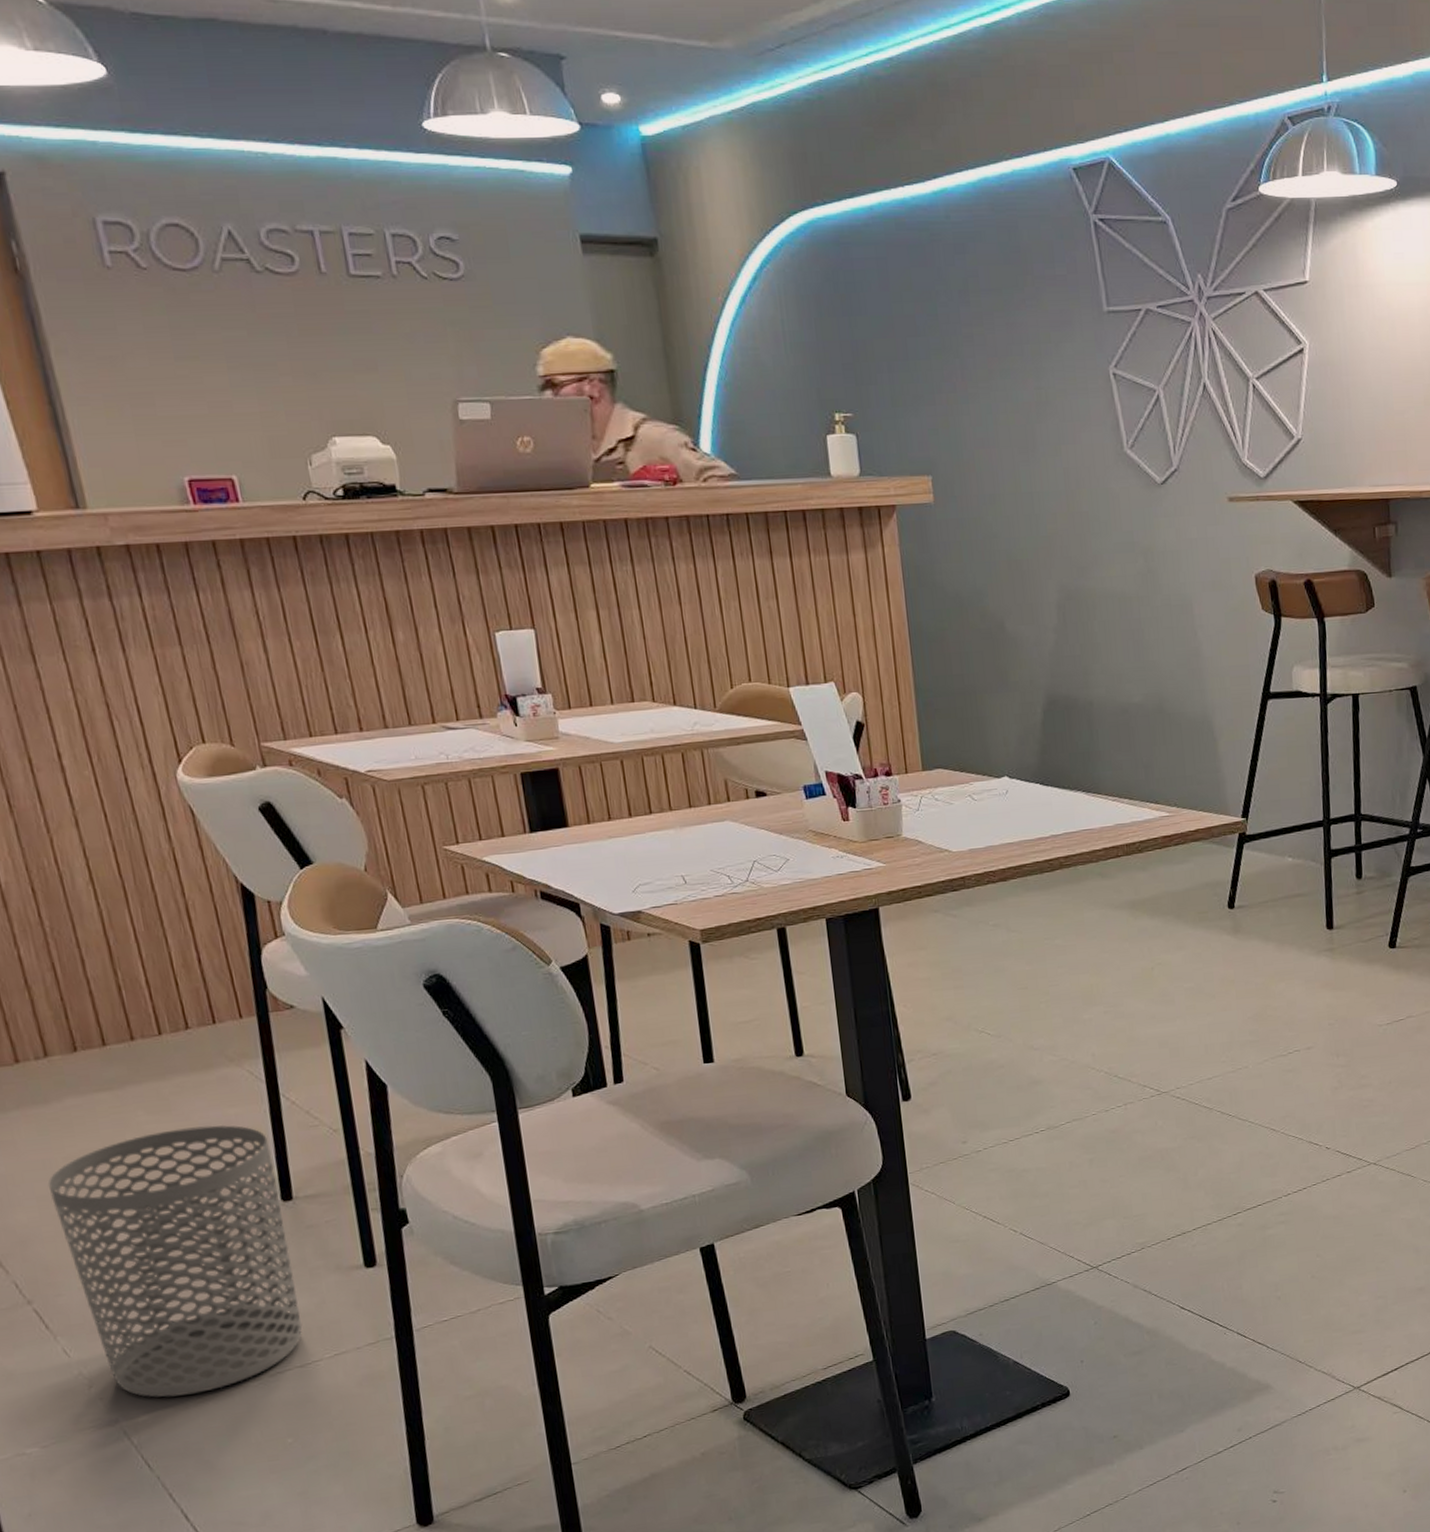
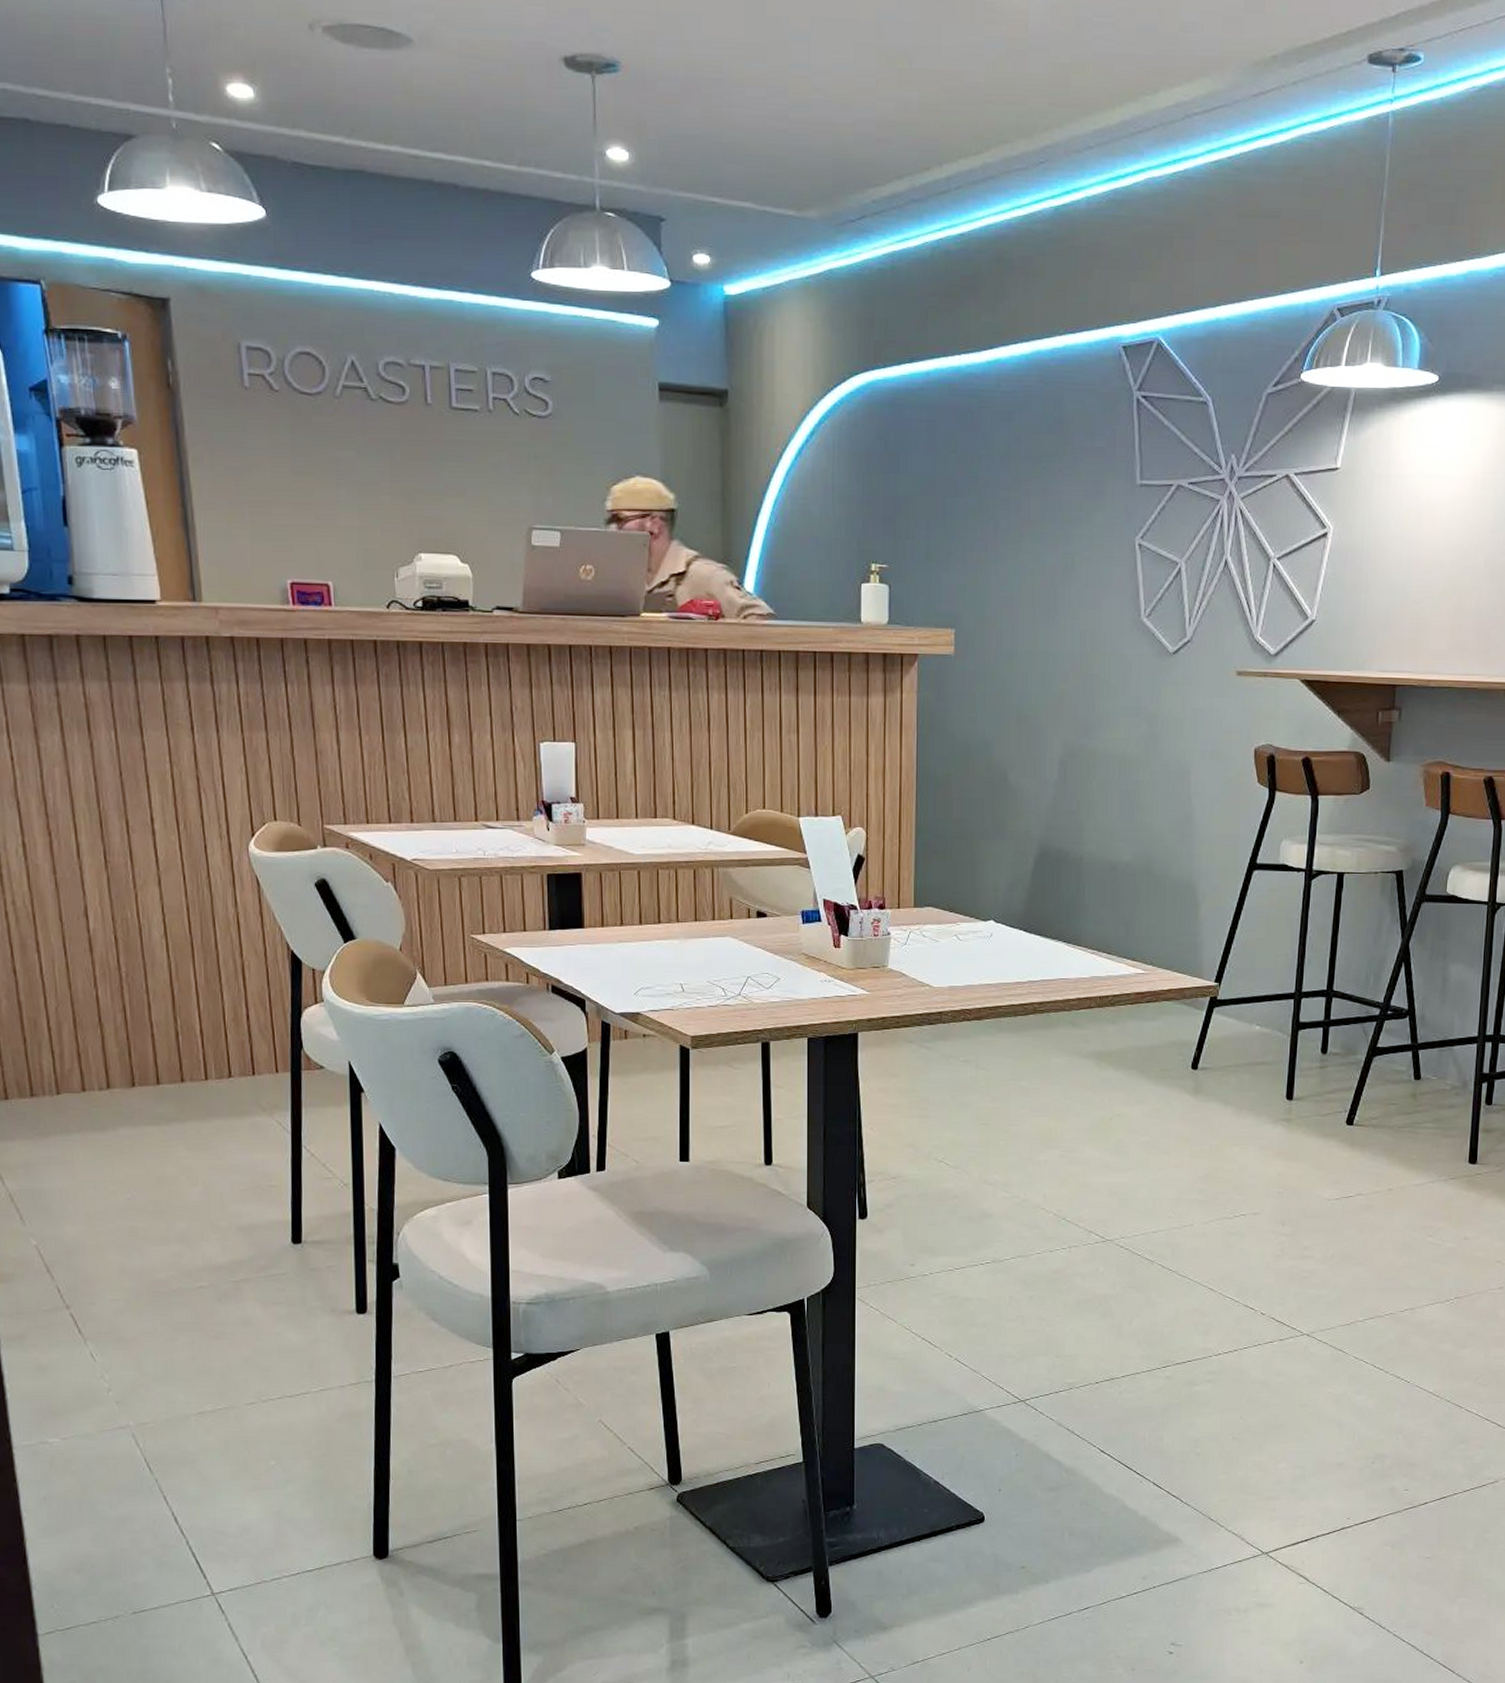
waste bin: present [48,1125,303,1398] -> none [96,1167,296,1409]

